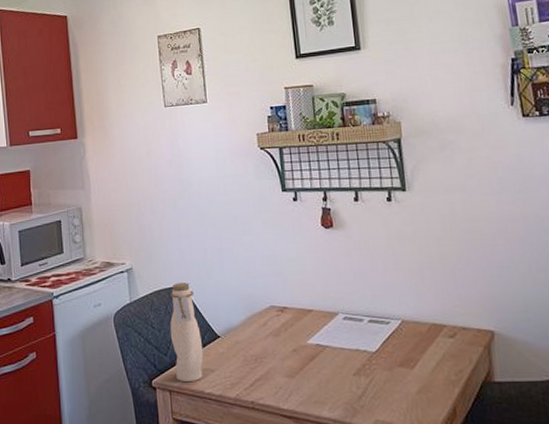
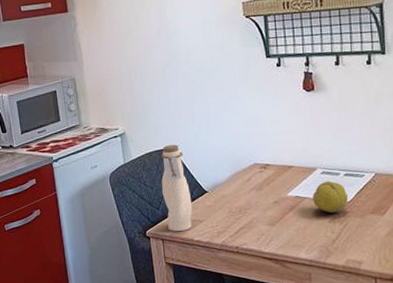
fruit: none [334,327,374,365] -> present [312,180,349,214]

